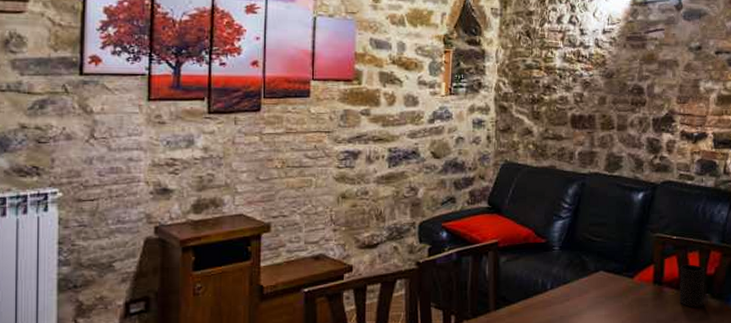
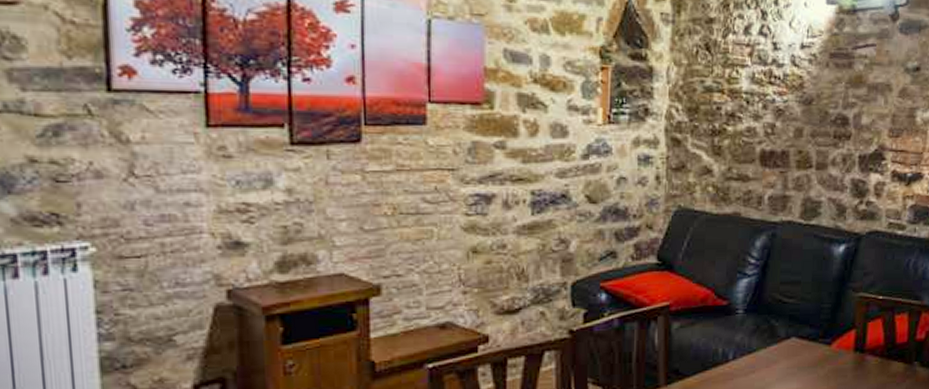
cup: present [679,264,705,307] -> none [884,328,914,378]

